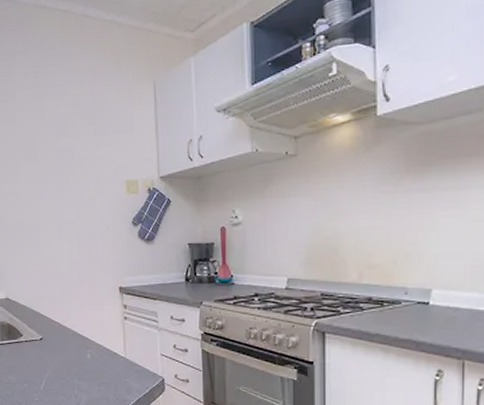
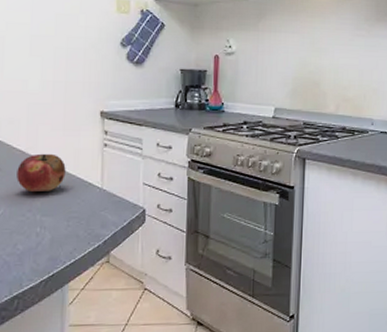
fruit: none [56,325,95,360] -> present [17,153,66,193]

